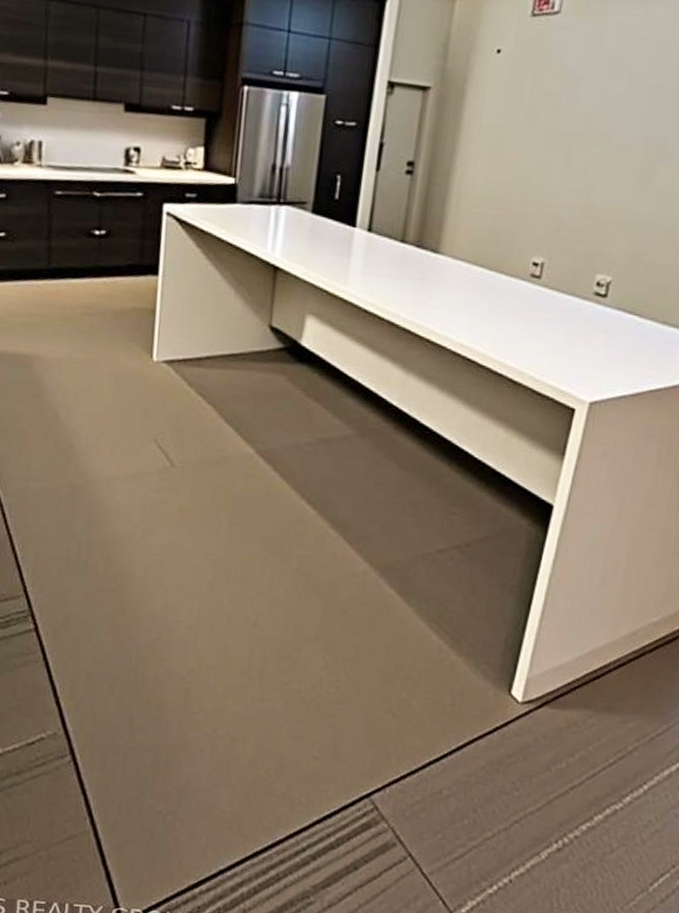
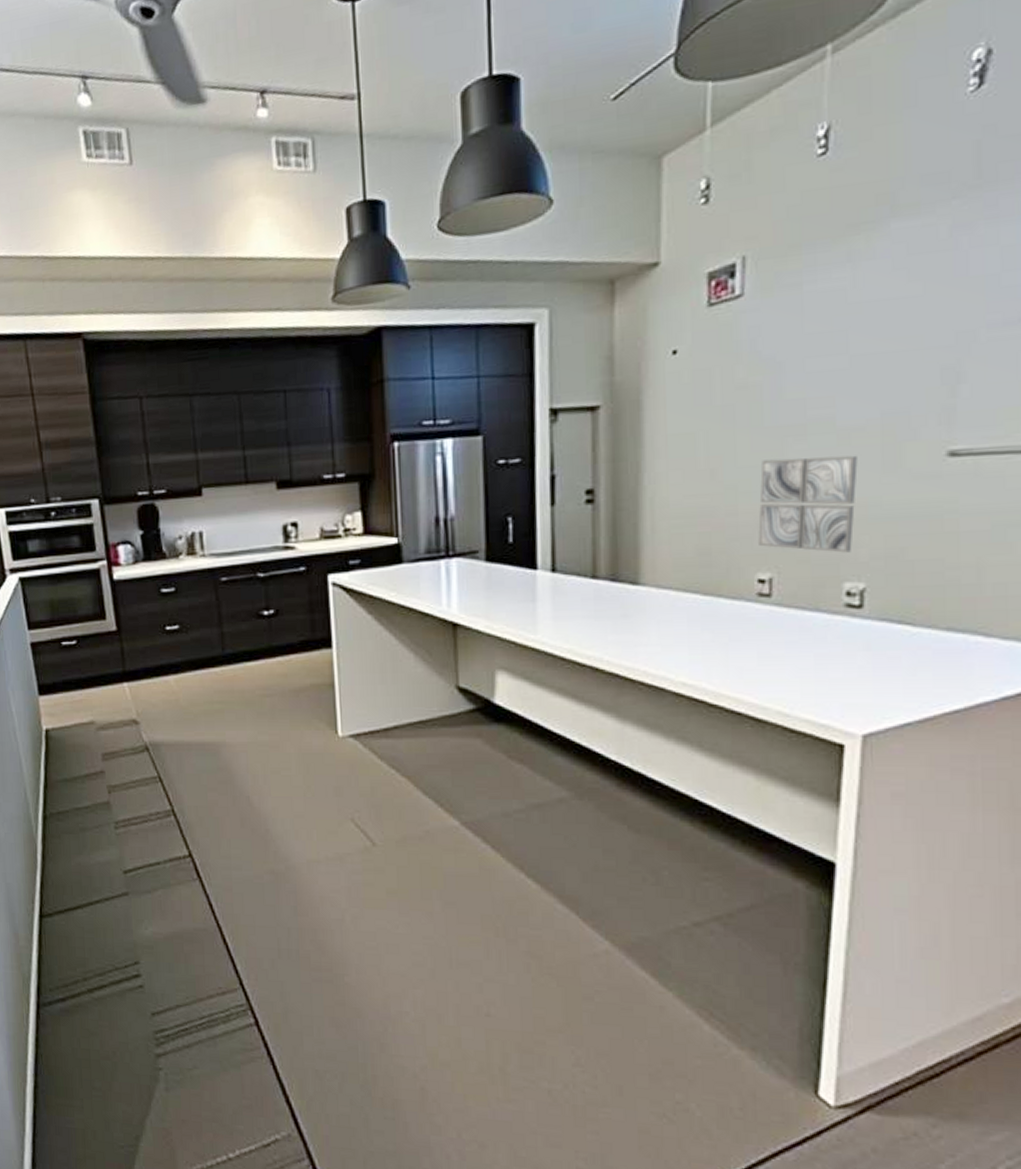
wall art: none [538,160,623,250] -> present [758,455,858,553]

